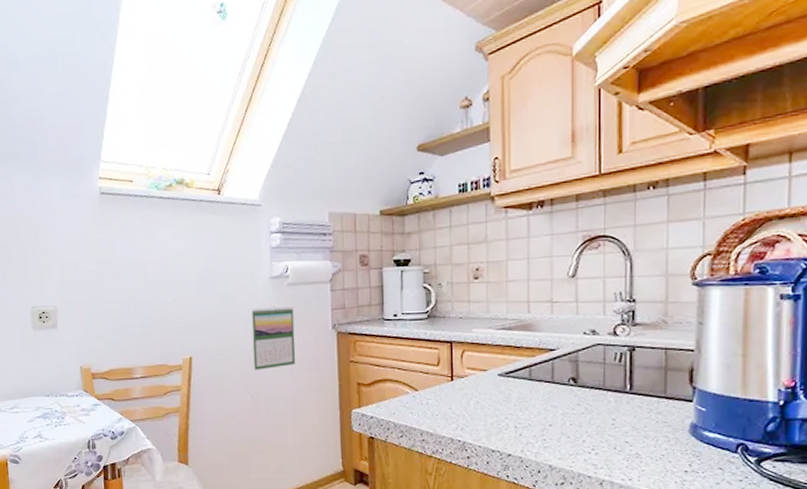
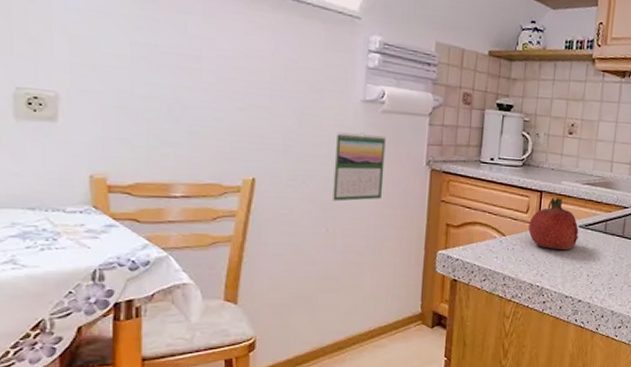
fruit: none [442,346,499,401] -> present [528,197,579,250]

